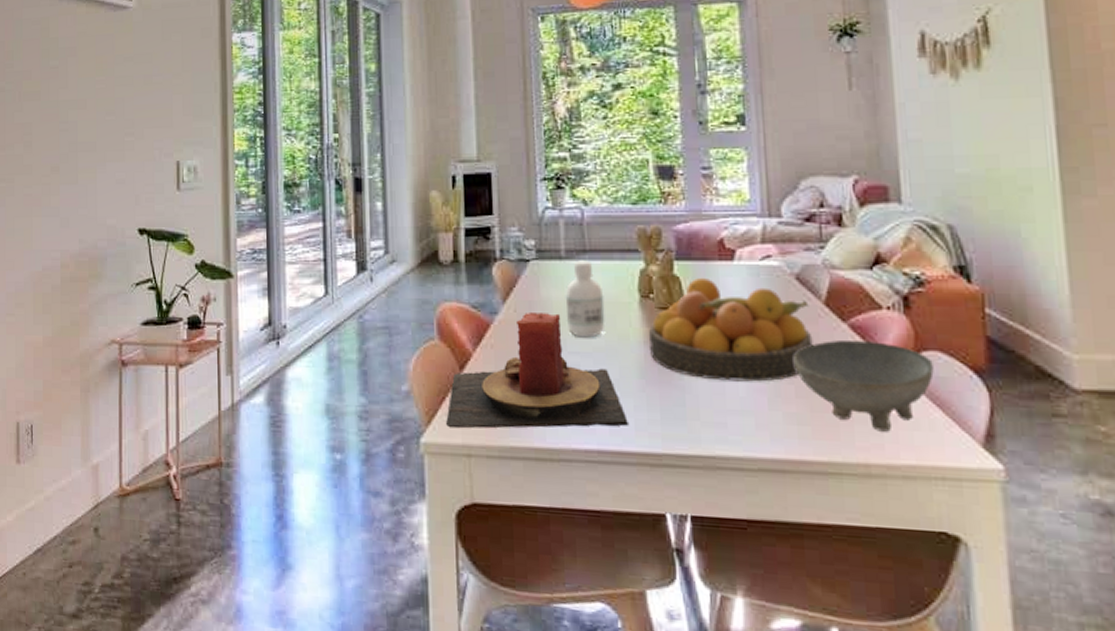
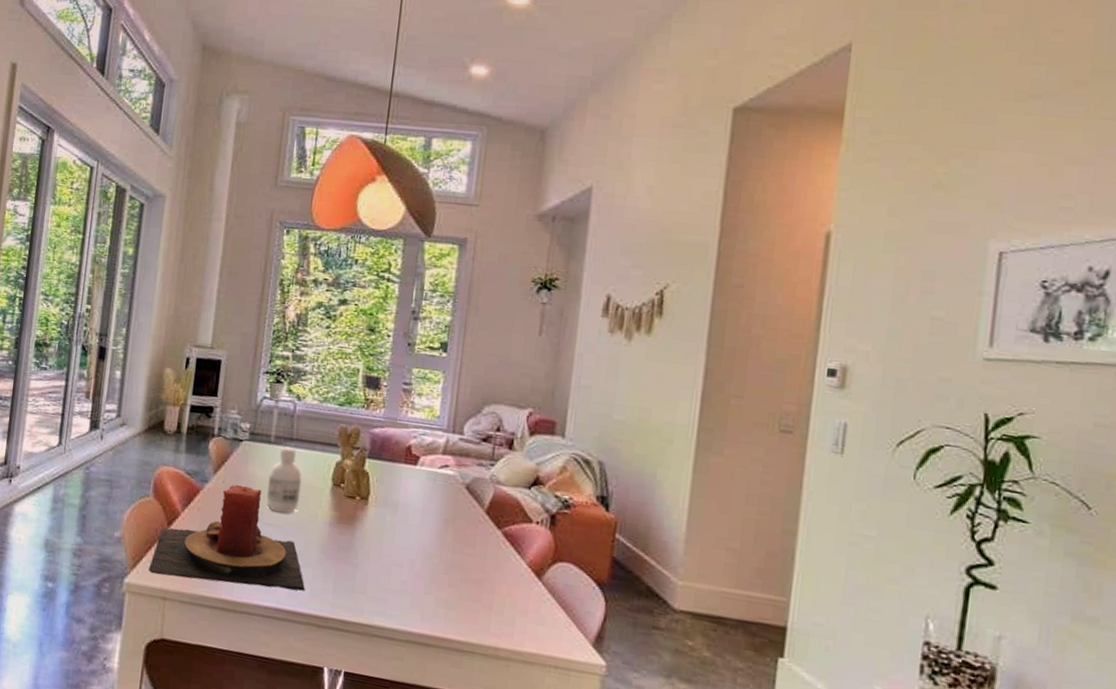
fruit bowl: present [649,277,813,382] -> none [333,475,473,570]
bowl: present [793,340,934,432] -> none [451,543,566,624]

